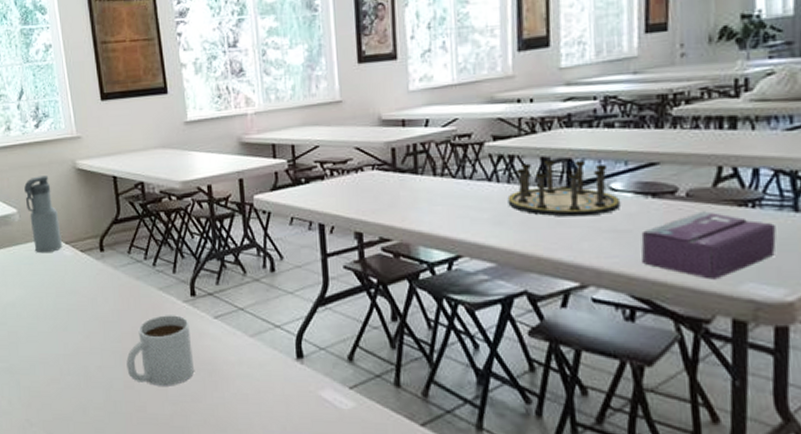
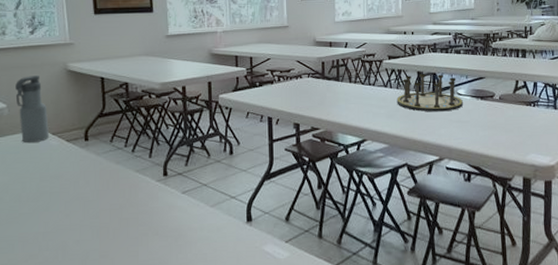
mug: present [126,315,195,386] -> none [103,192,163,253]
tissue box: present [641,211,776,280] -> none [474,109,546,152]

